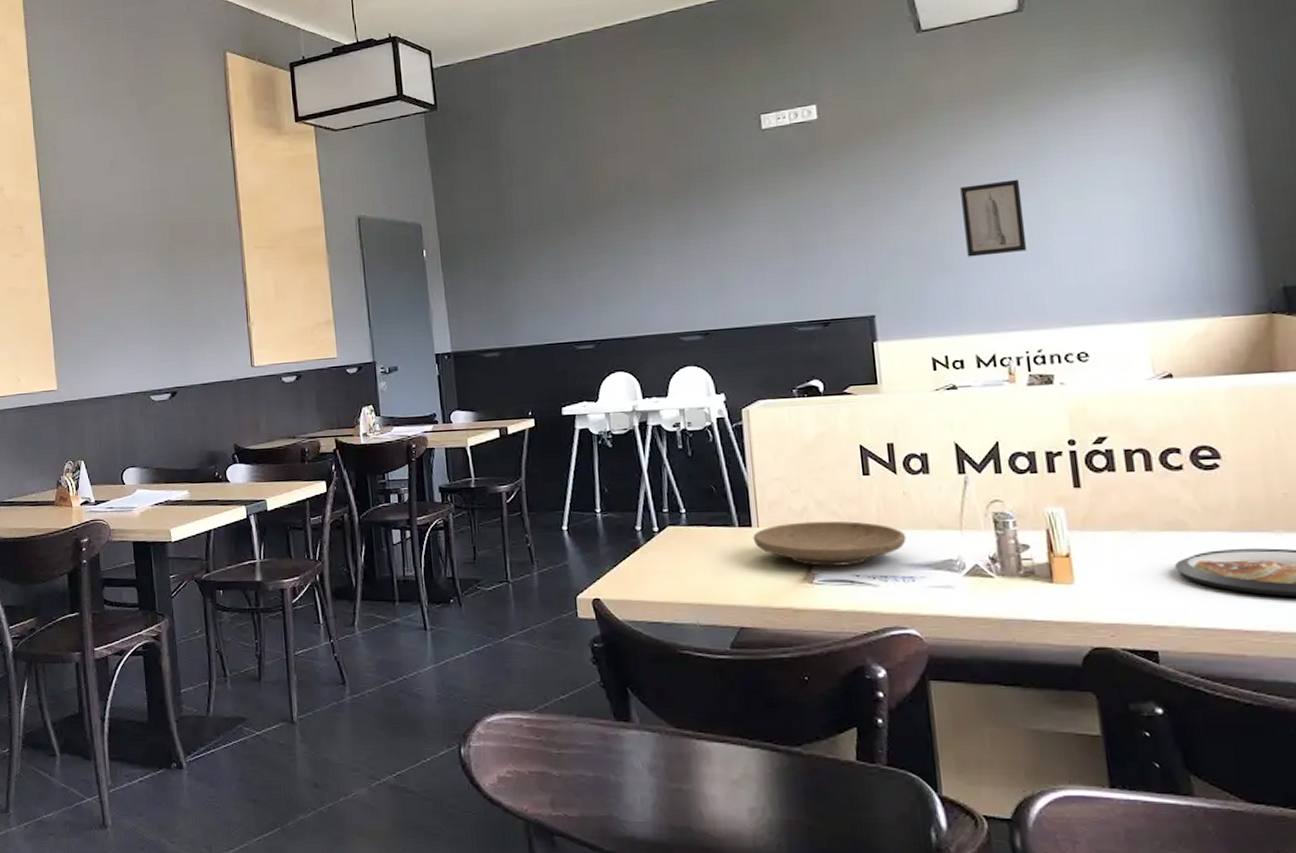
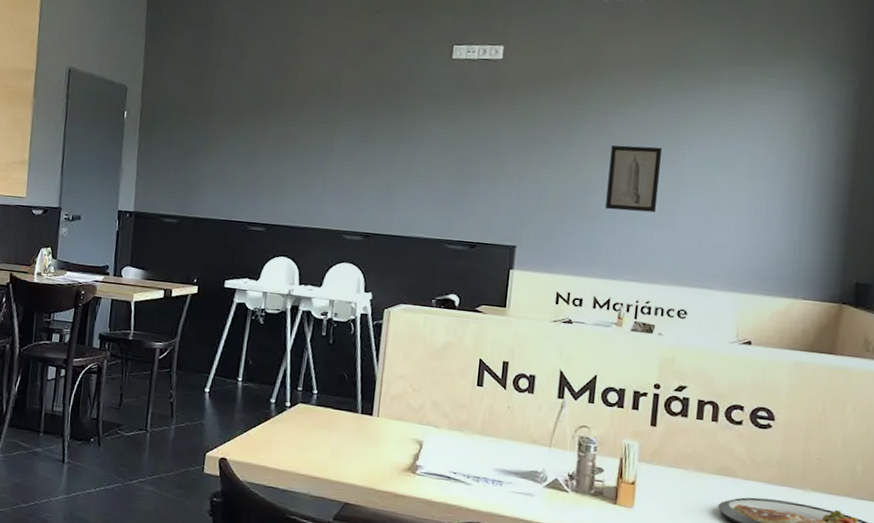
plate: present [753,521,906,566] -> none [371,417,503,463]

